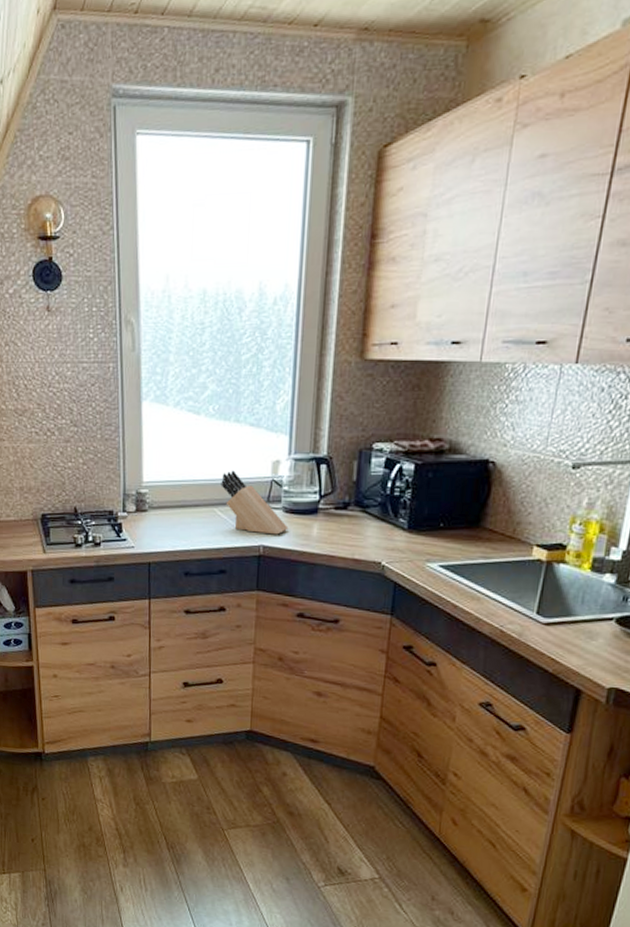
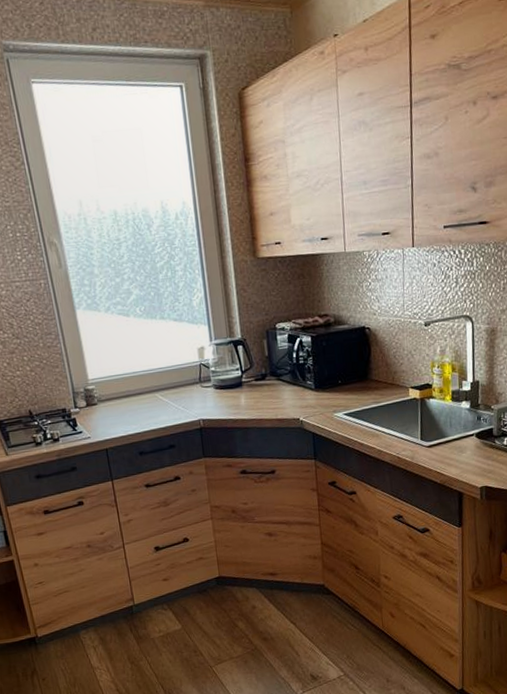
knife block: present [221,470,289,535] -> none [157,360,221,410]

